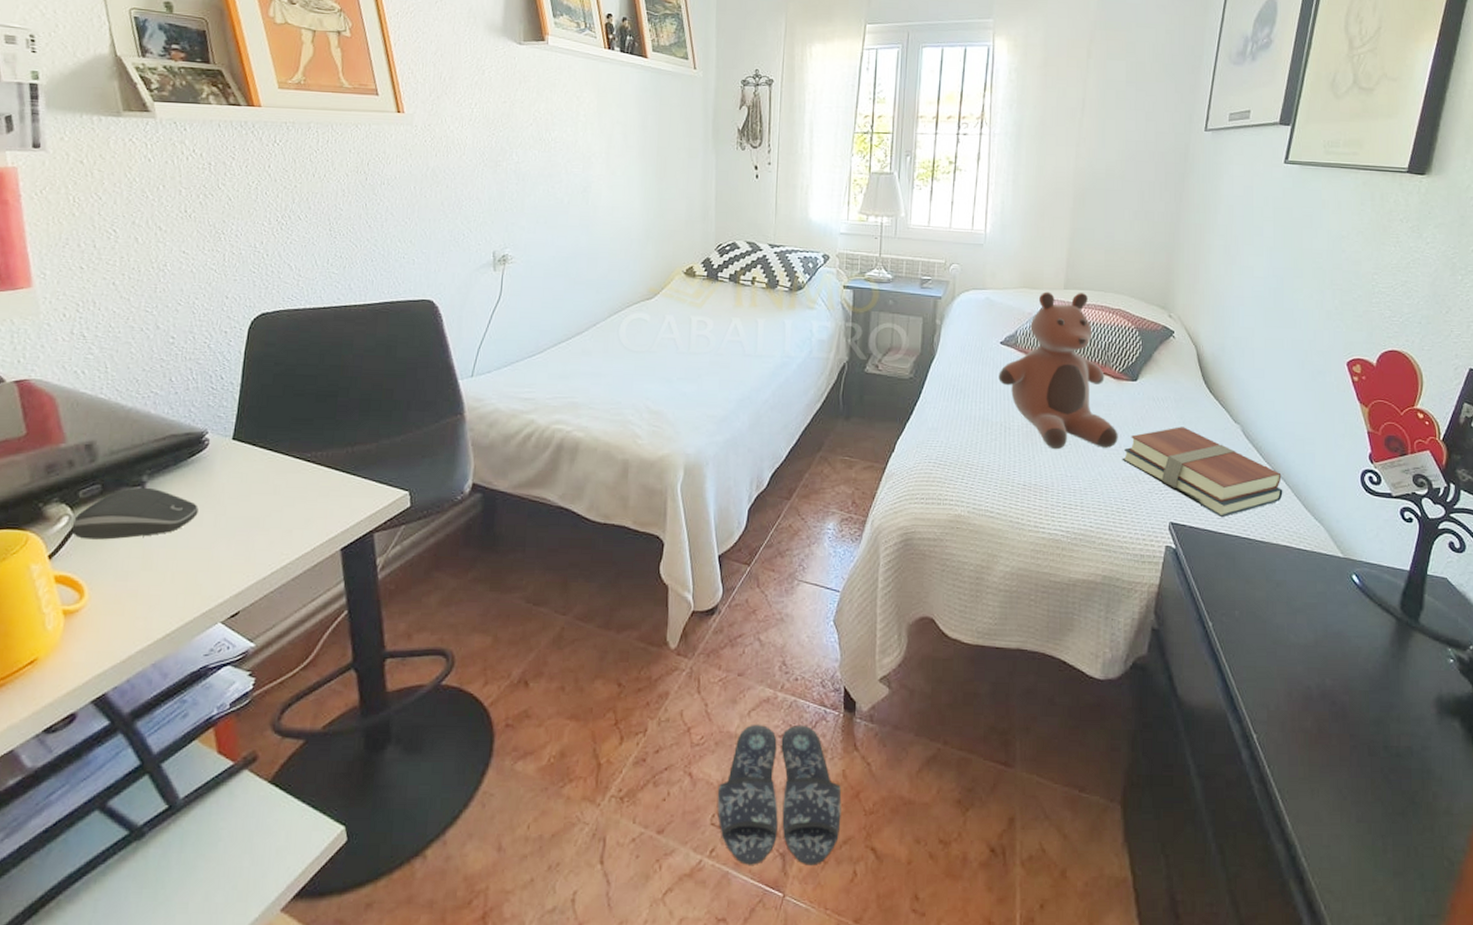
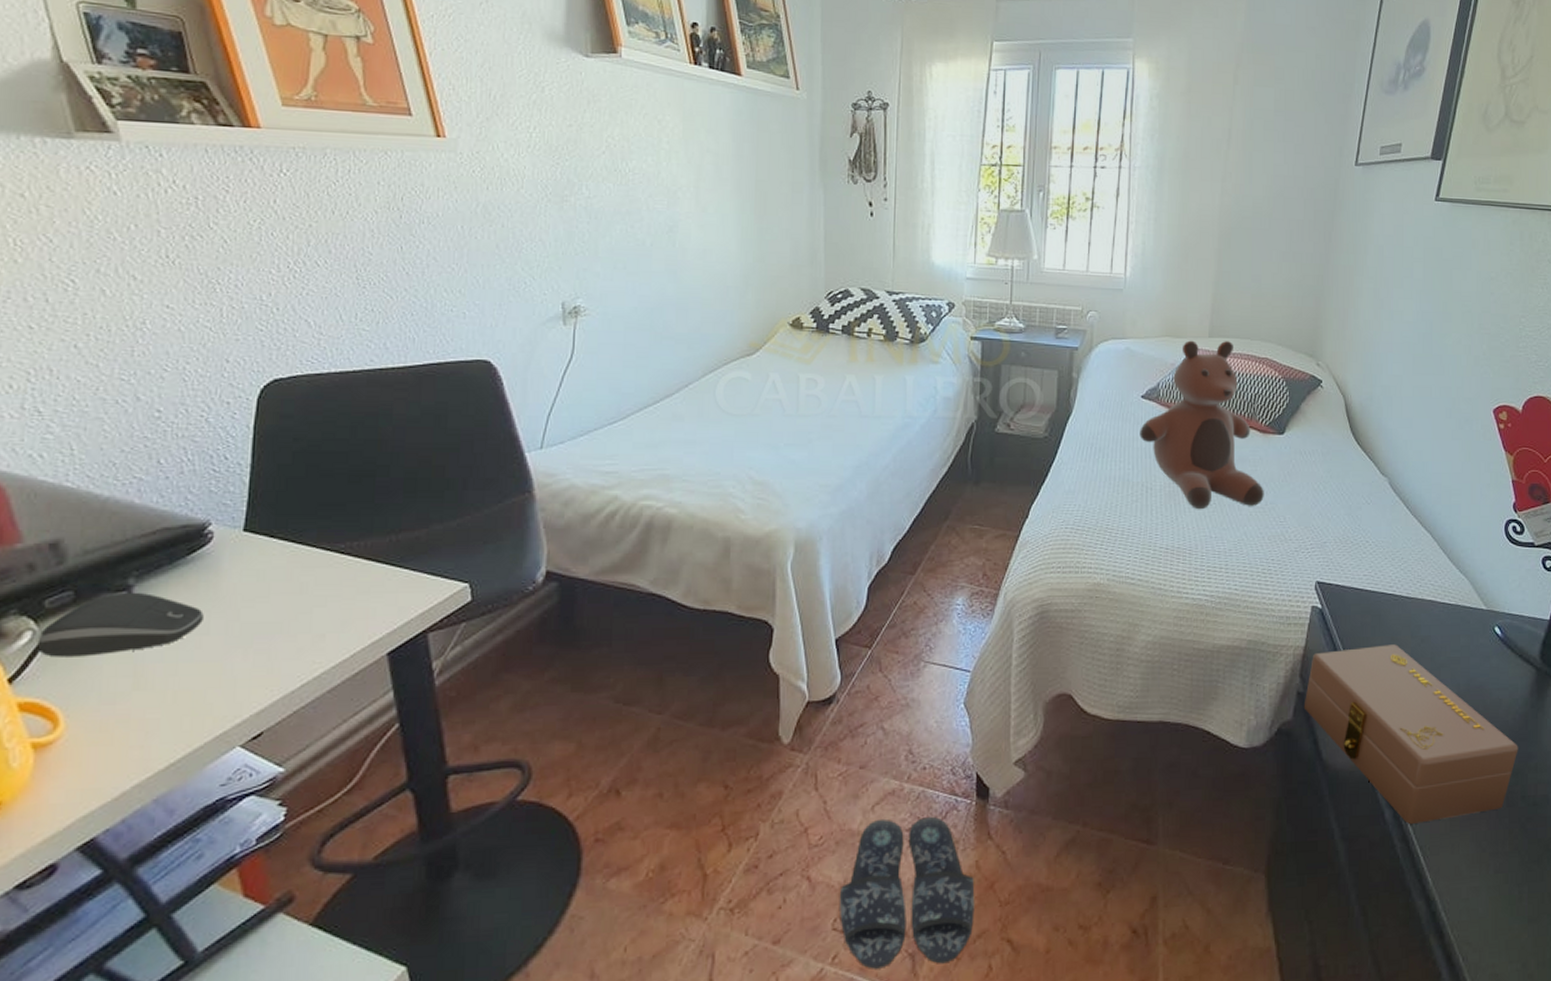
books: present [1122,427,1283,518] -> none [1268,481,1429,575]
jewelry box: none [1158,587,1379,766] -> present [1303,644,1518,824]

